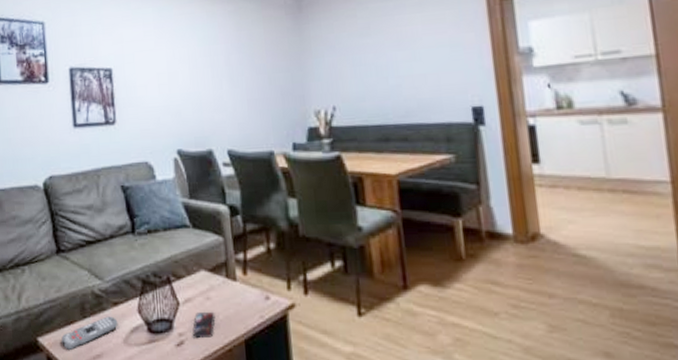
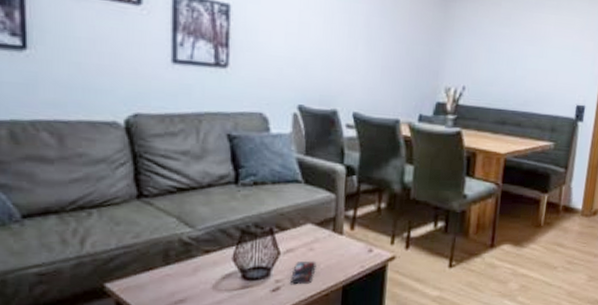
remote control: present [61,316,118,351] -> none [136,263,208,296]

